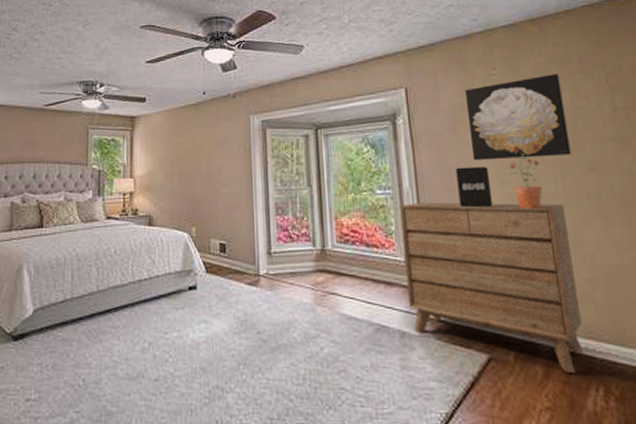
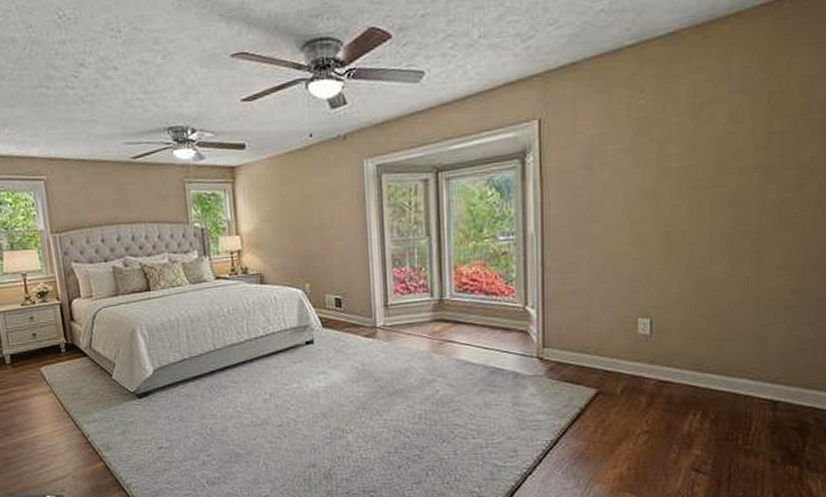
dresser: present [399,202,583,373] -> none [522,242,694,401]
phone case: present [455,166,492,208] -> none [585,205,620,251]
wall art: present [464,74,572,161] -> none [605,94,715,200]
potted plant: present [509,143,542,209] -> none [643,177,682,249]

